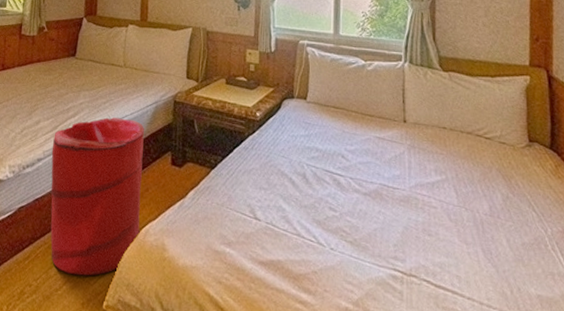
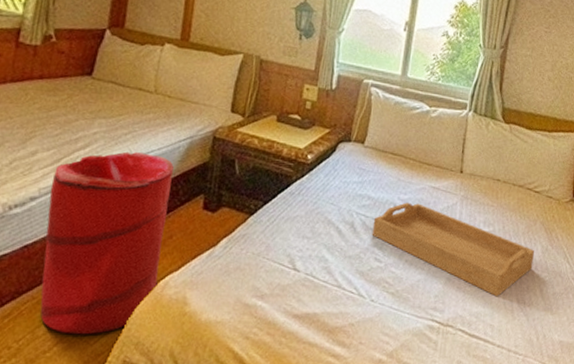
serving tray: none [324,153,495,247] -> present [372,202,535,297]

